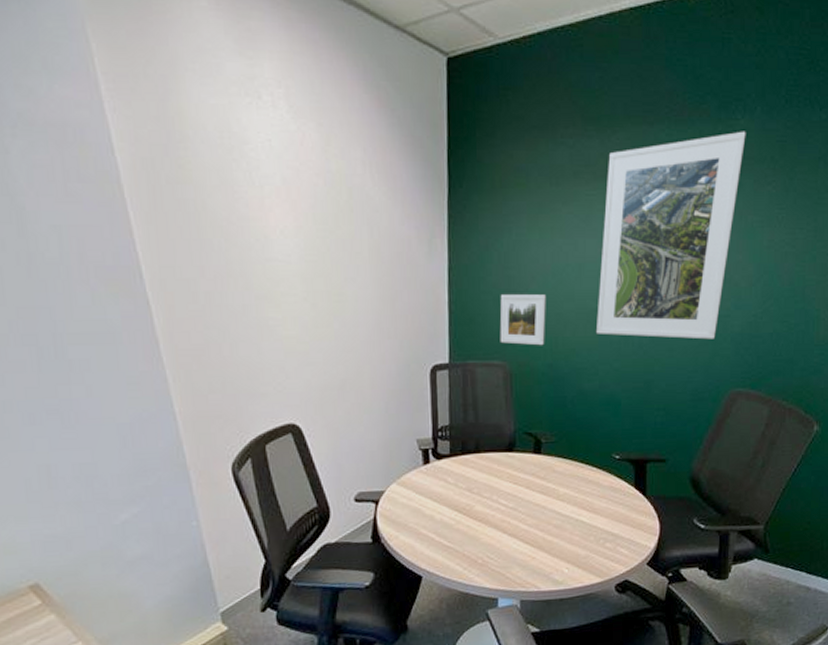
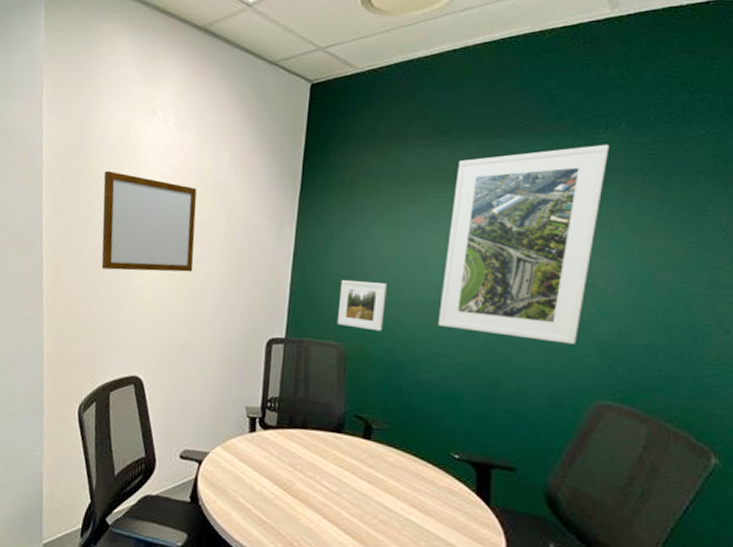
writing board: none [206,177,339,304] -> present [101,170,197,272]

